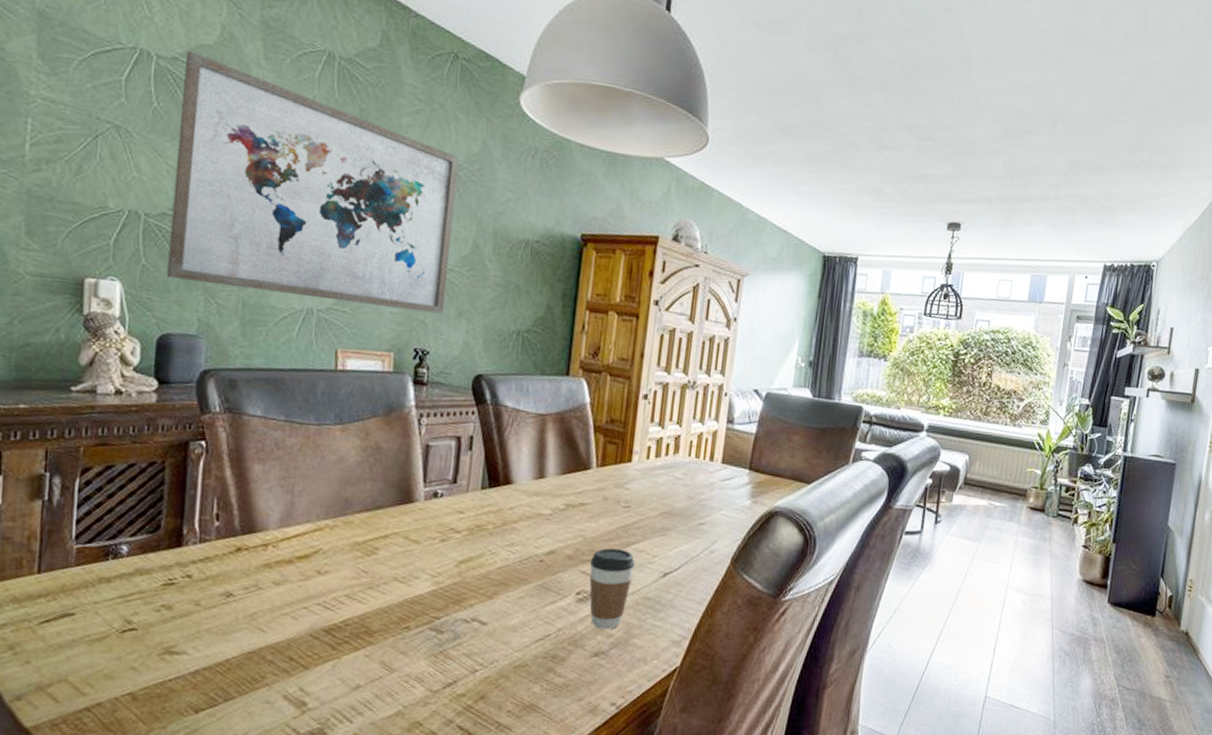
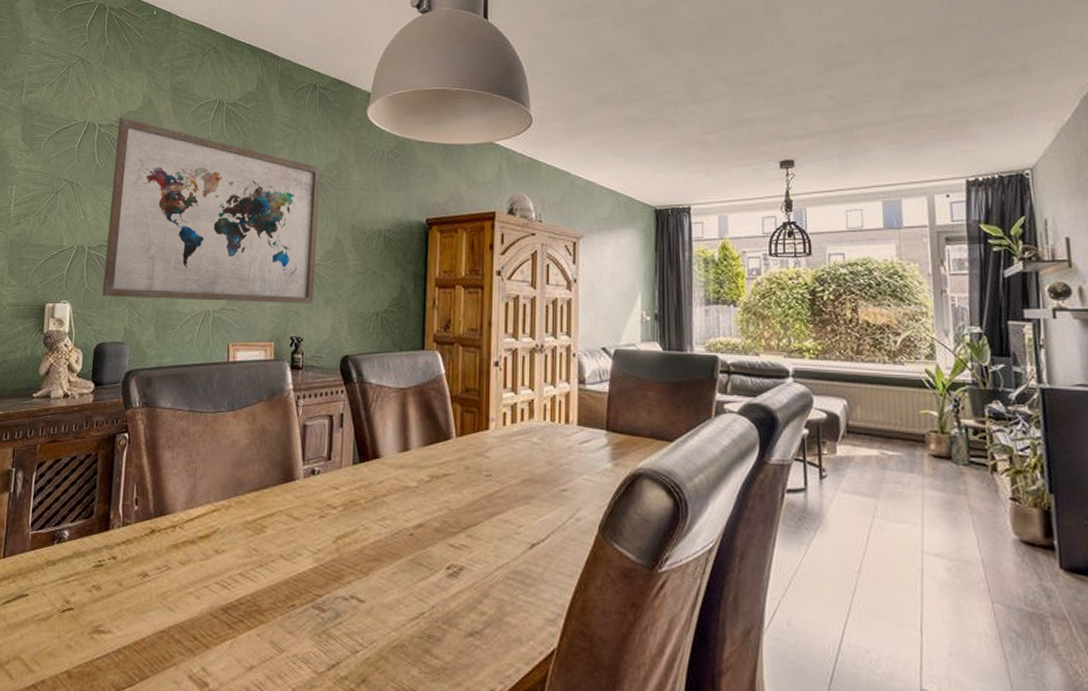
coffee cup: present [589,548,635,630] -> none [457,519,501,607]

